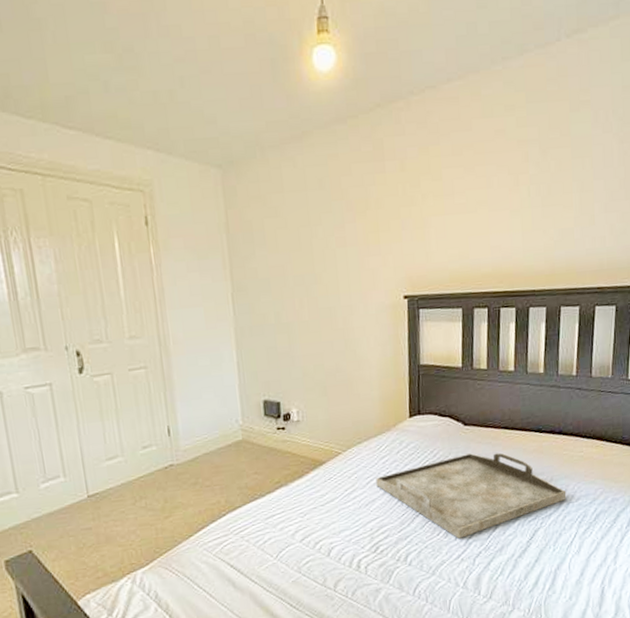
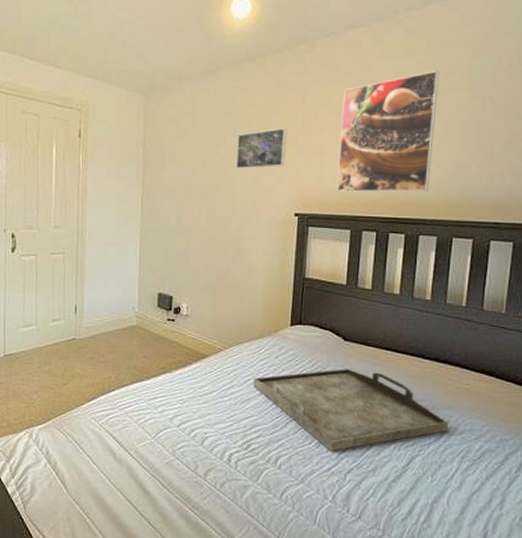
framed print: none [334,200,390,251] -> present [236,128,287,169]
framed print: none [444,128,540,268] -> present [336,71,439,192]

